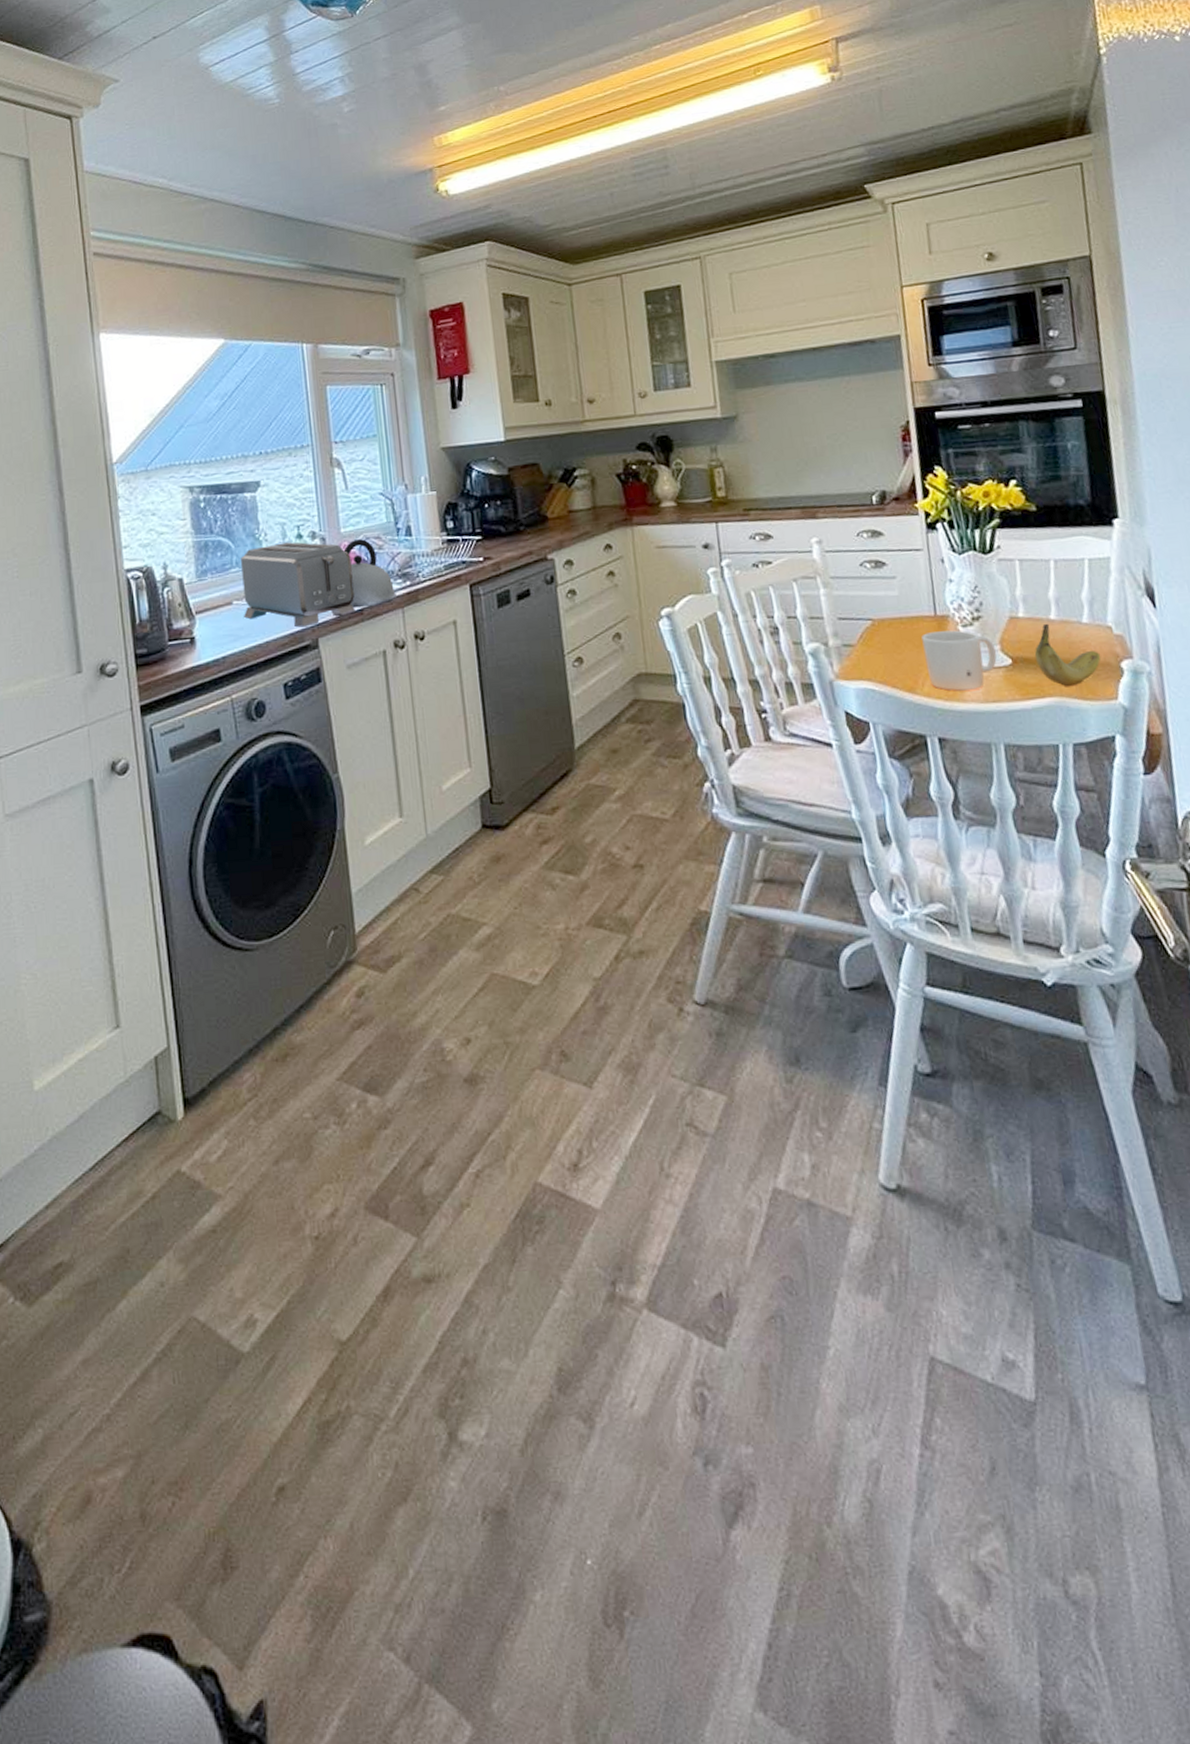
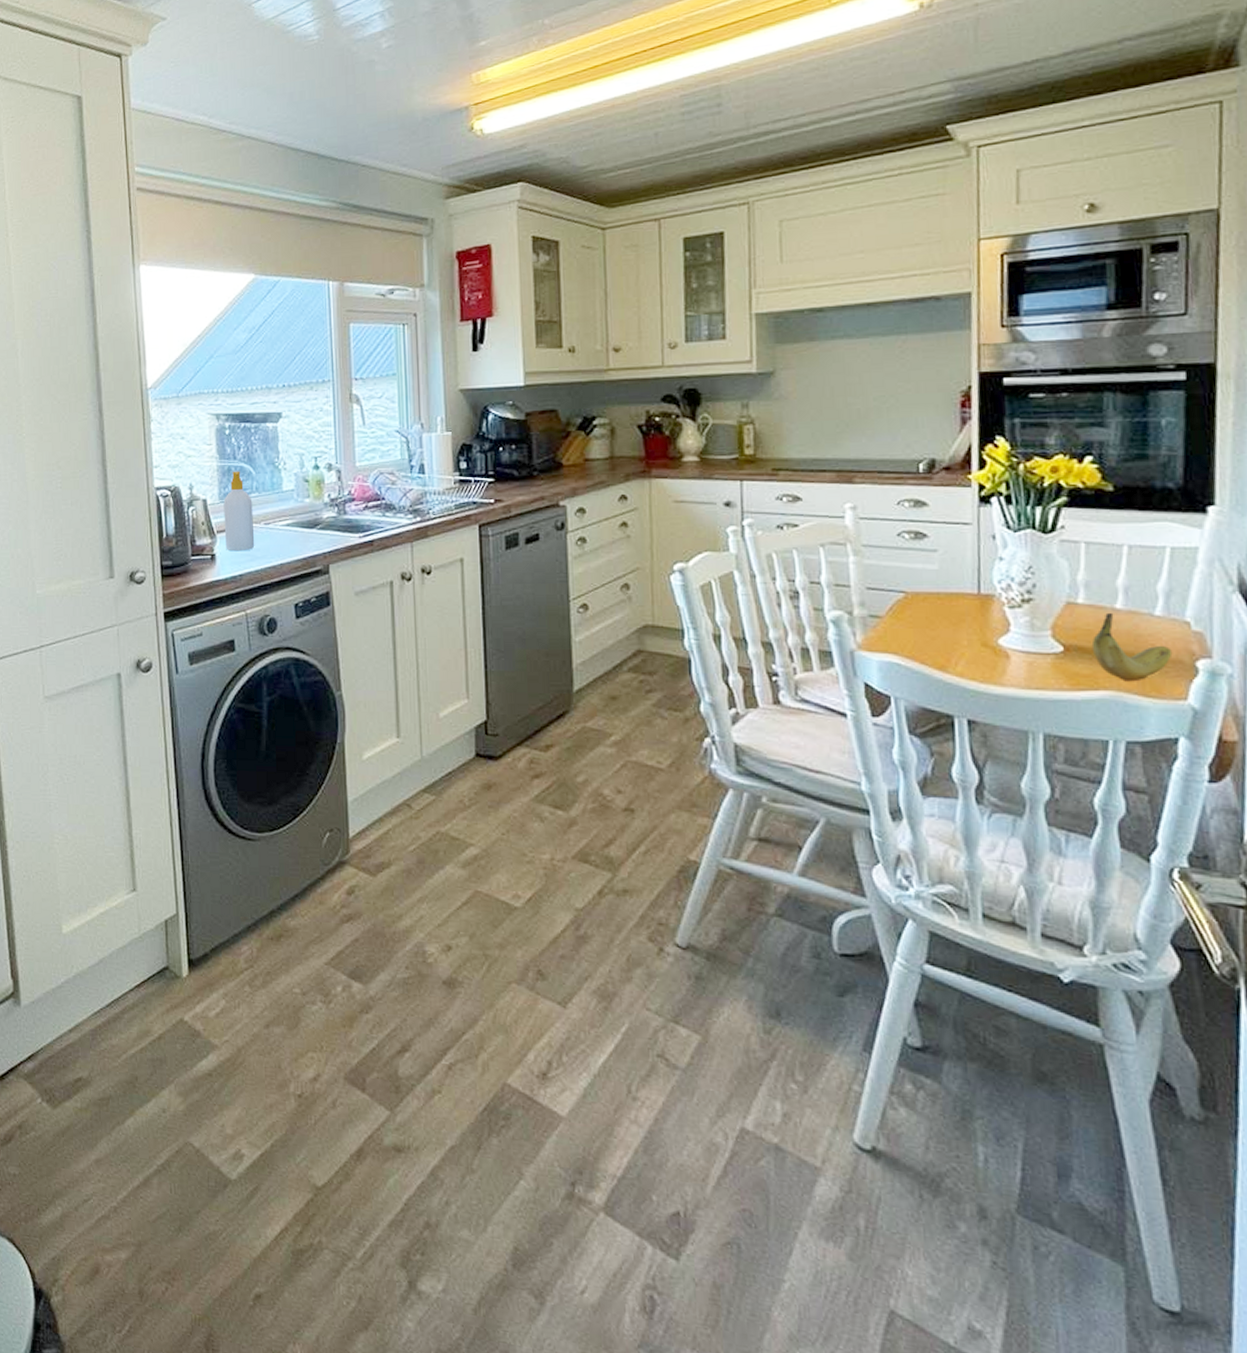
soap bottle: none [201,545,238,633] -> present [223,471,255,552]
toaster: present [241,542,357,628] -> none [261,472,367,554]
kettle: present [343,539,397,609] -> none [358,474,406,539]
mug: present [921,630,997,692] -> none [960,611,1046,676]

